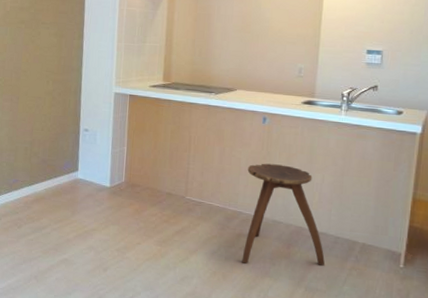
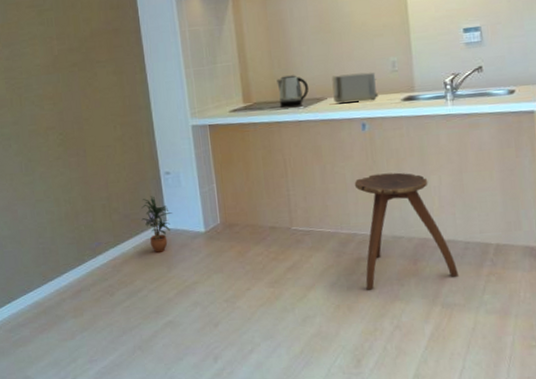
potted plant: none [56,147,84,198] -> present [141,196,172,252]
kettle: none [194,64,222,93] -> present [277,75,309,109]
toaster: none [242,71,283,99] -> present [332,72,379,104]

